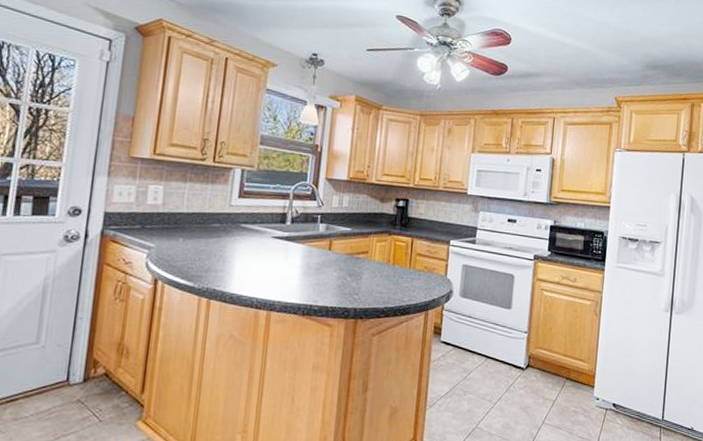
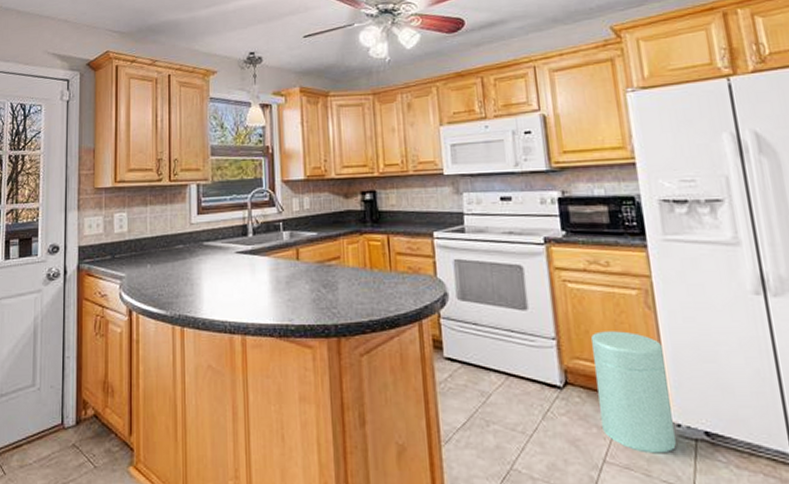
trash can: none [547,329,599,418] -> present [591,331,676,454]

